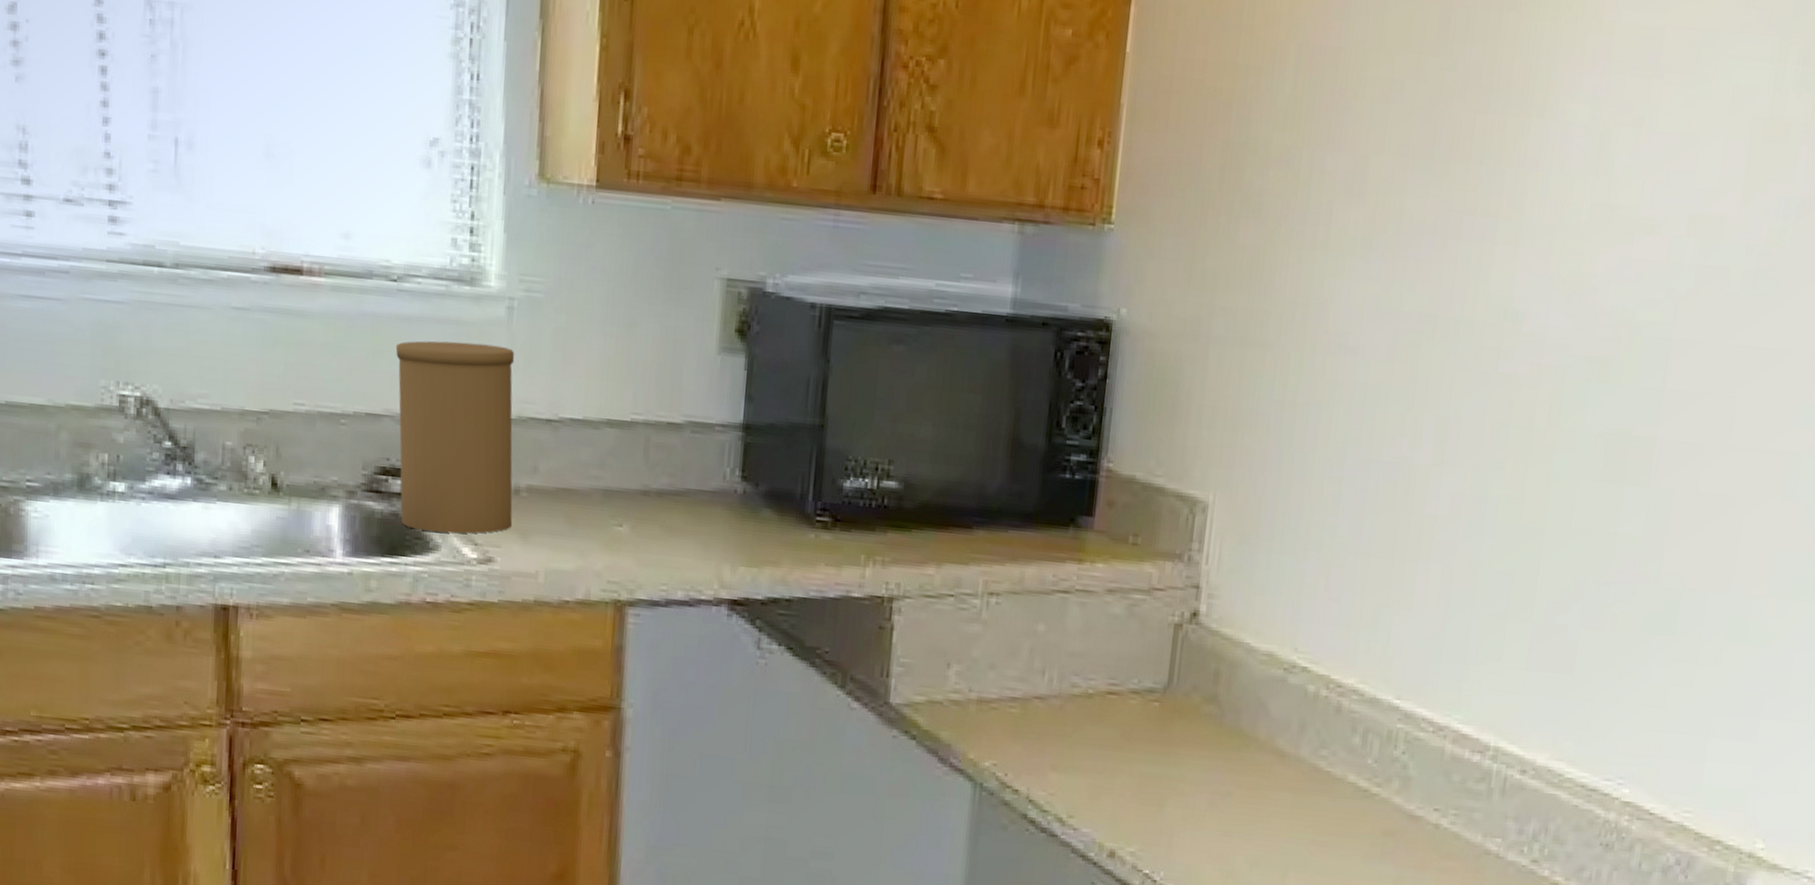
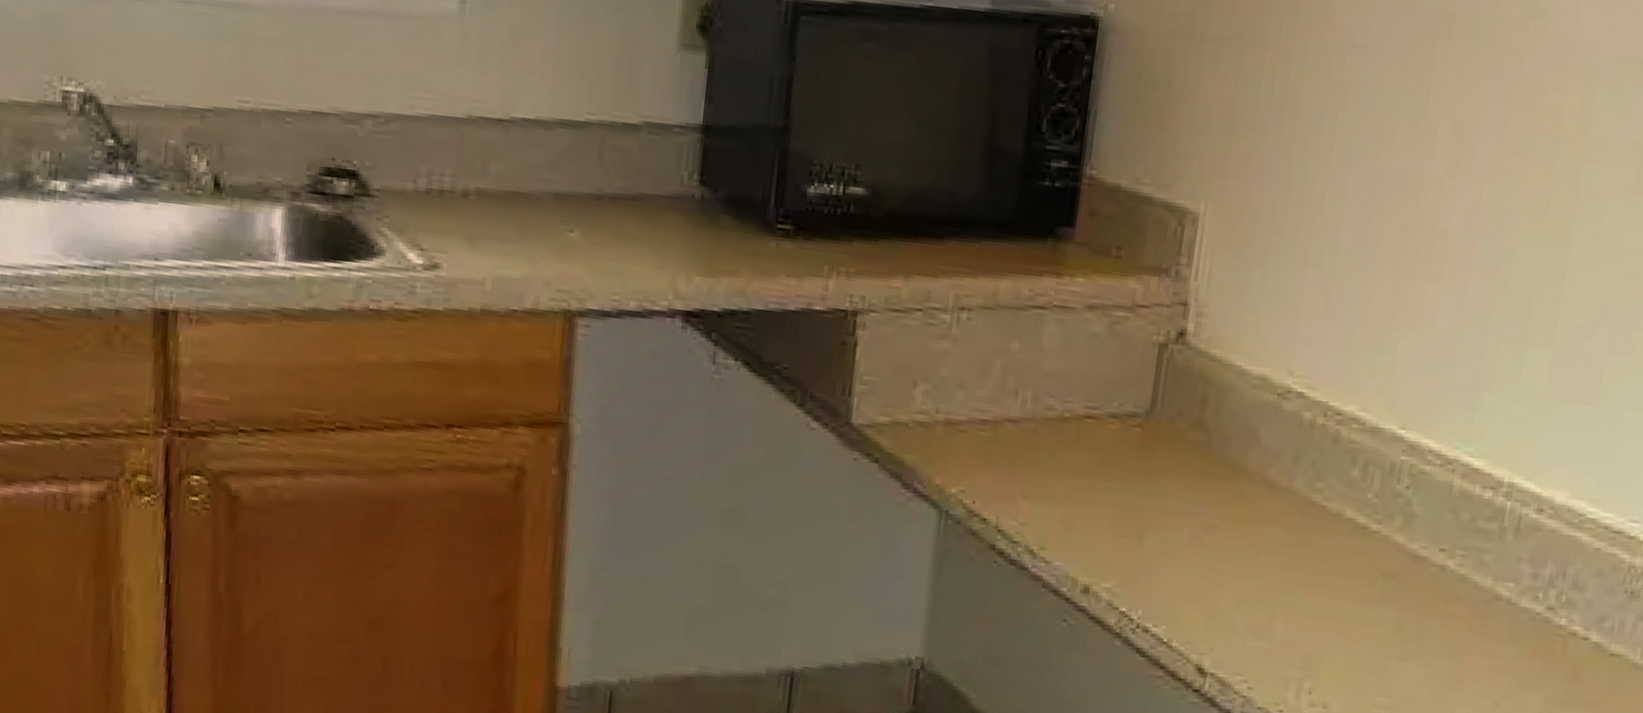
canister: present [395,341,515,534] -> none [343,36,466,238]

